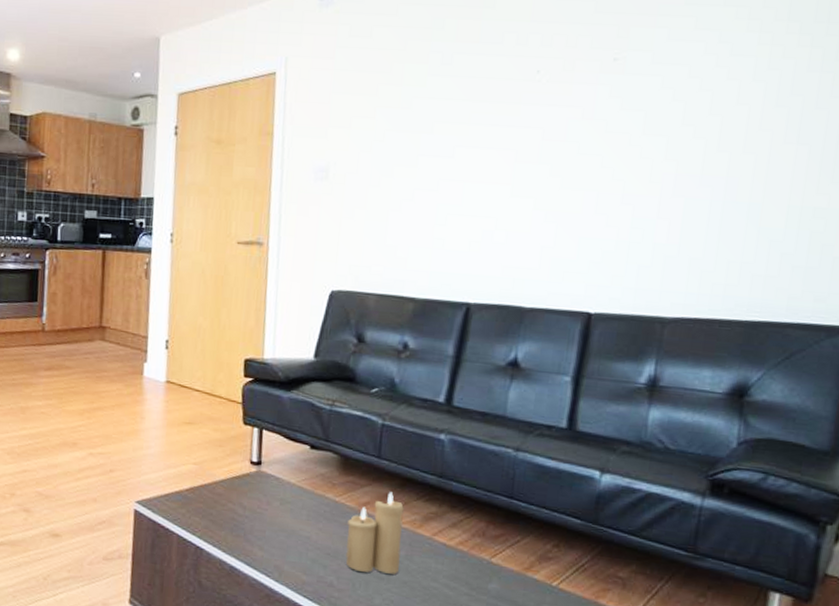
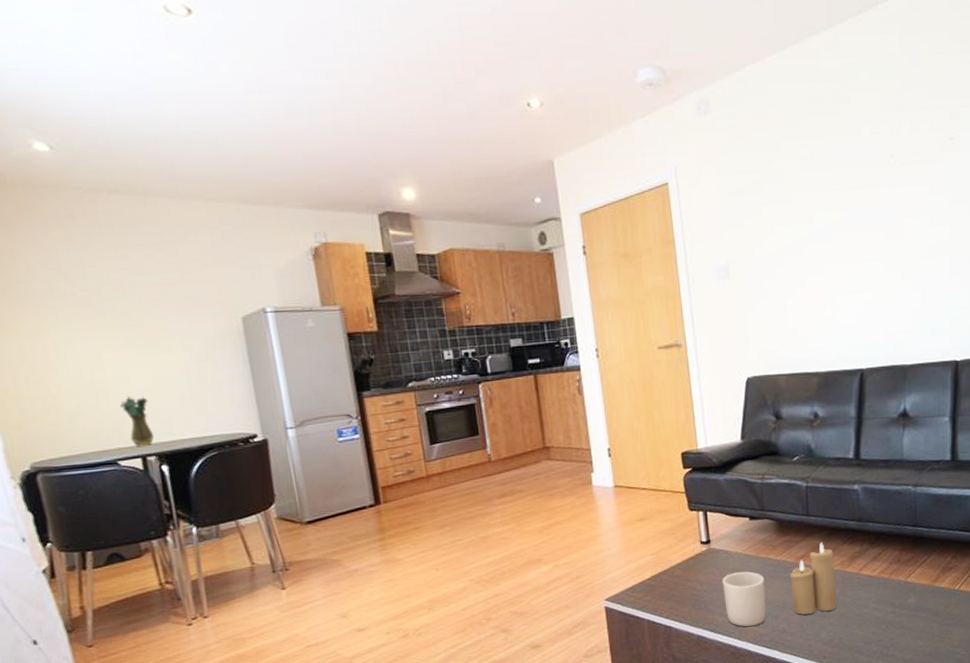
mug: none [266,504,318,571] -> present [722,571,766,628]

